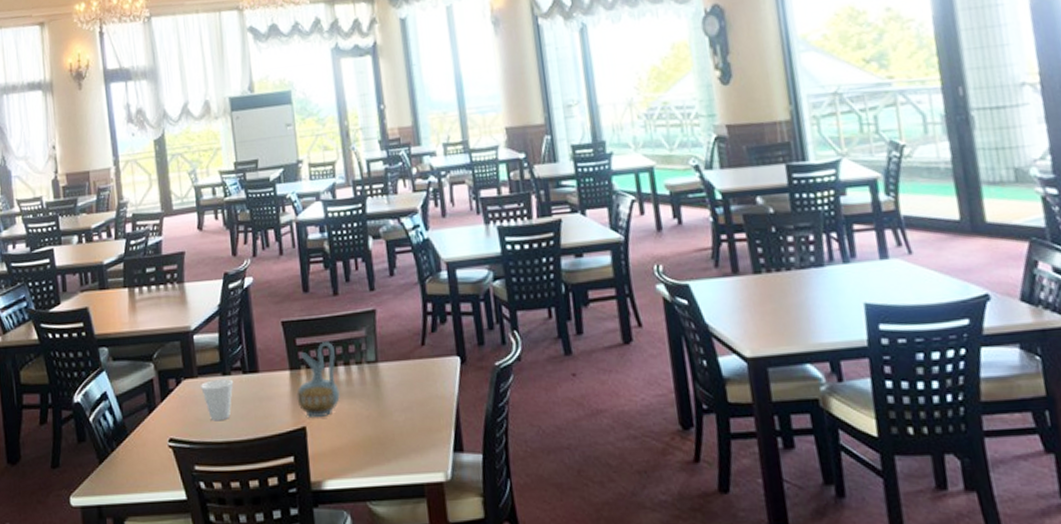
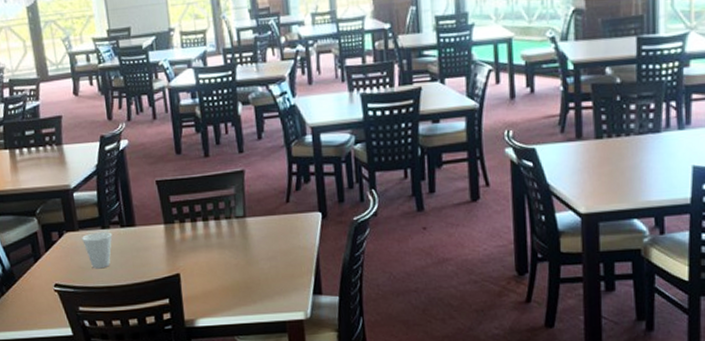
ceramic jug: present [296,342,340,418] -> none [171,199,211,266]

